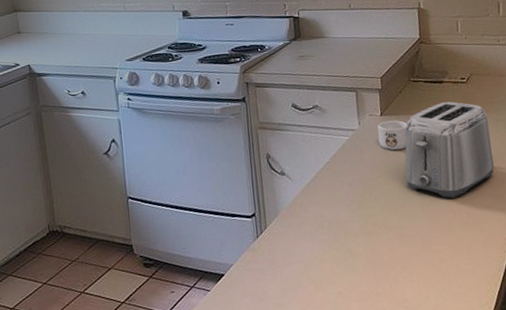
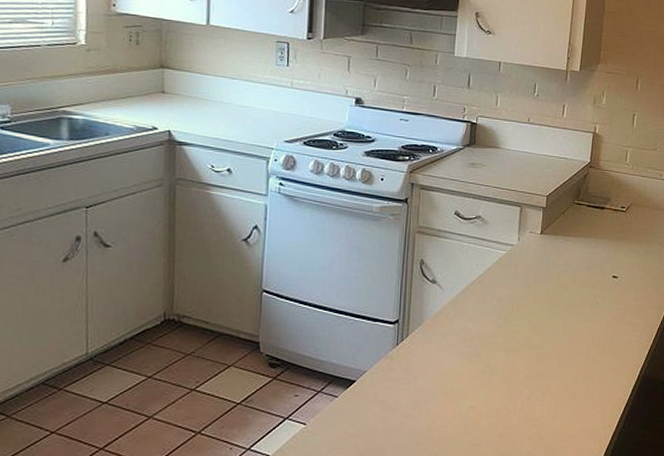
mug: present [377,120,408,151] -> none [534,239,565,270]
toaster: present [405,101,495,198] -> none [553,228,639,322]

